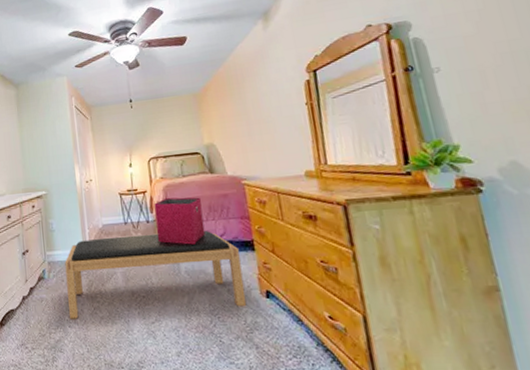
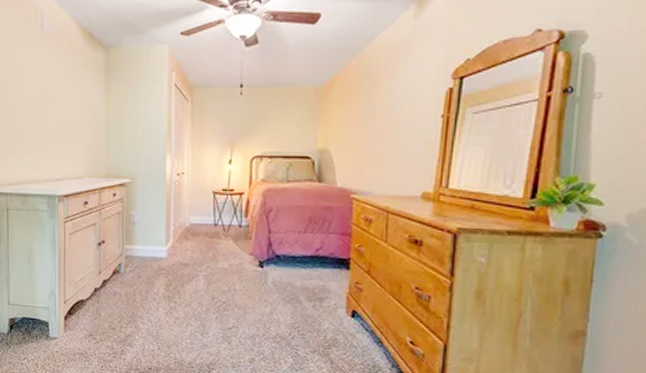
bench: present [65,231,247,319] -> none [142,237,332,324]
storage bin: present [154,197,206,245] -> none [248,202,302,256]

